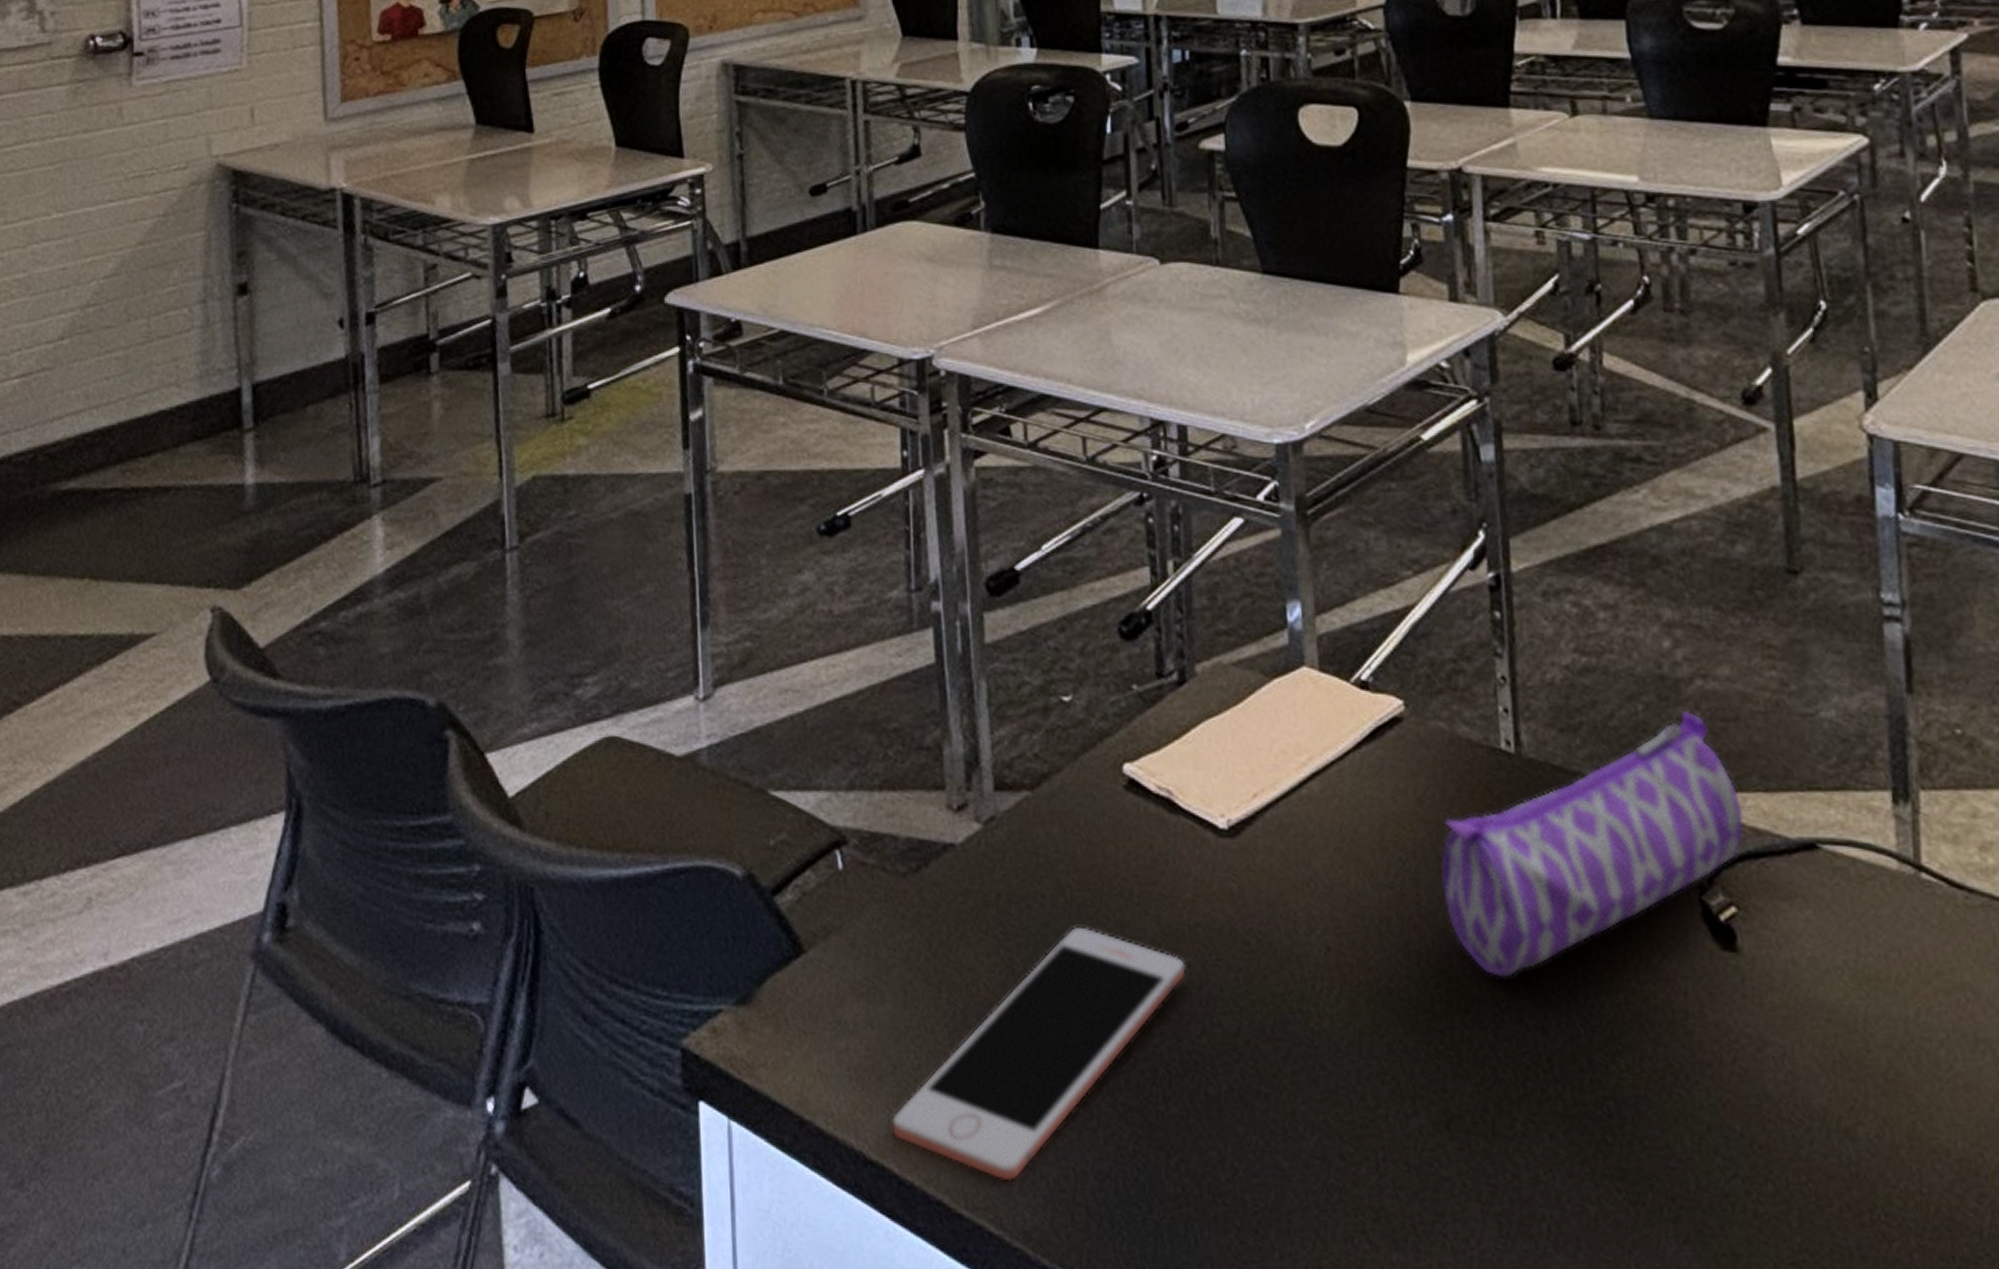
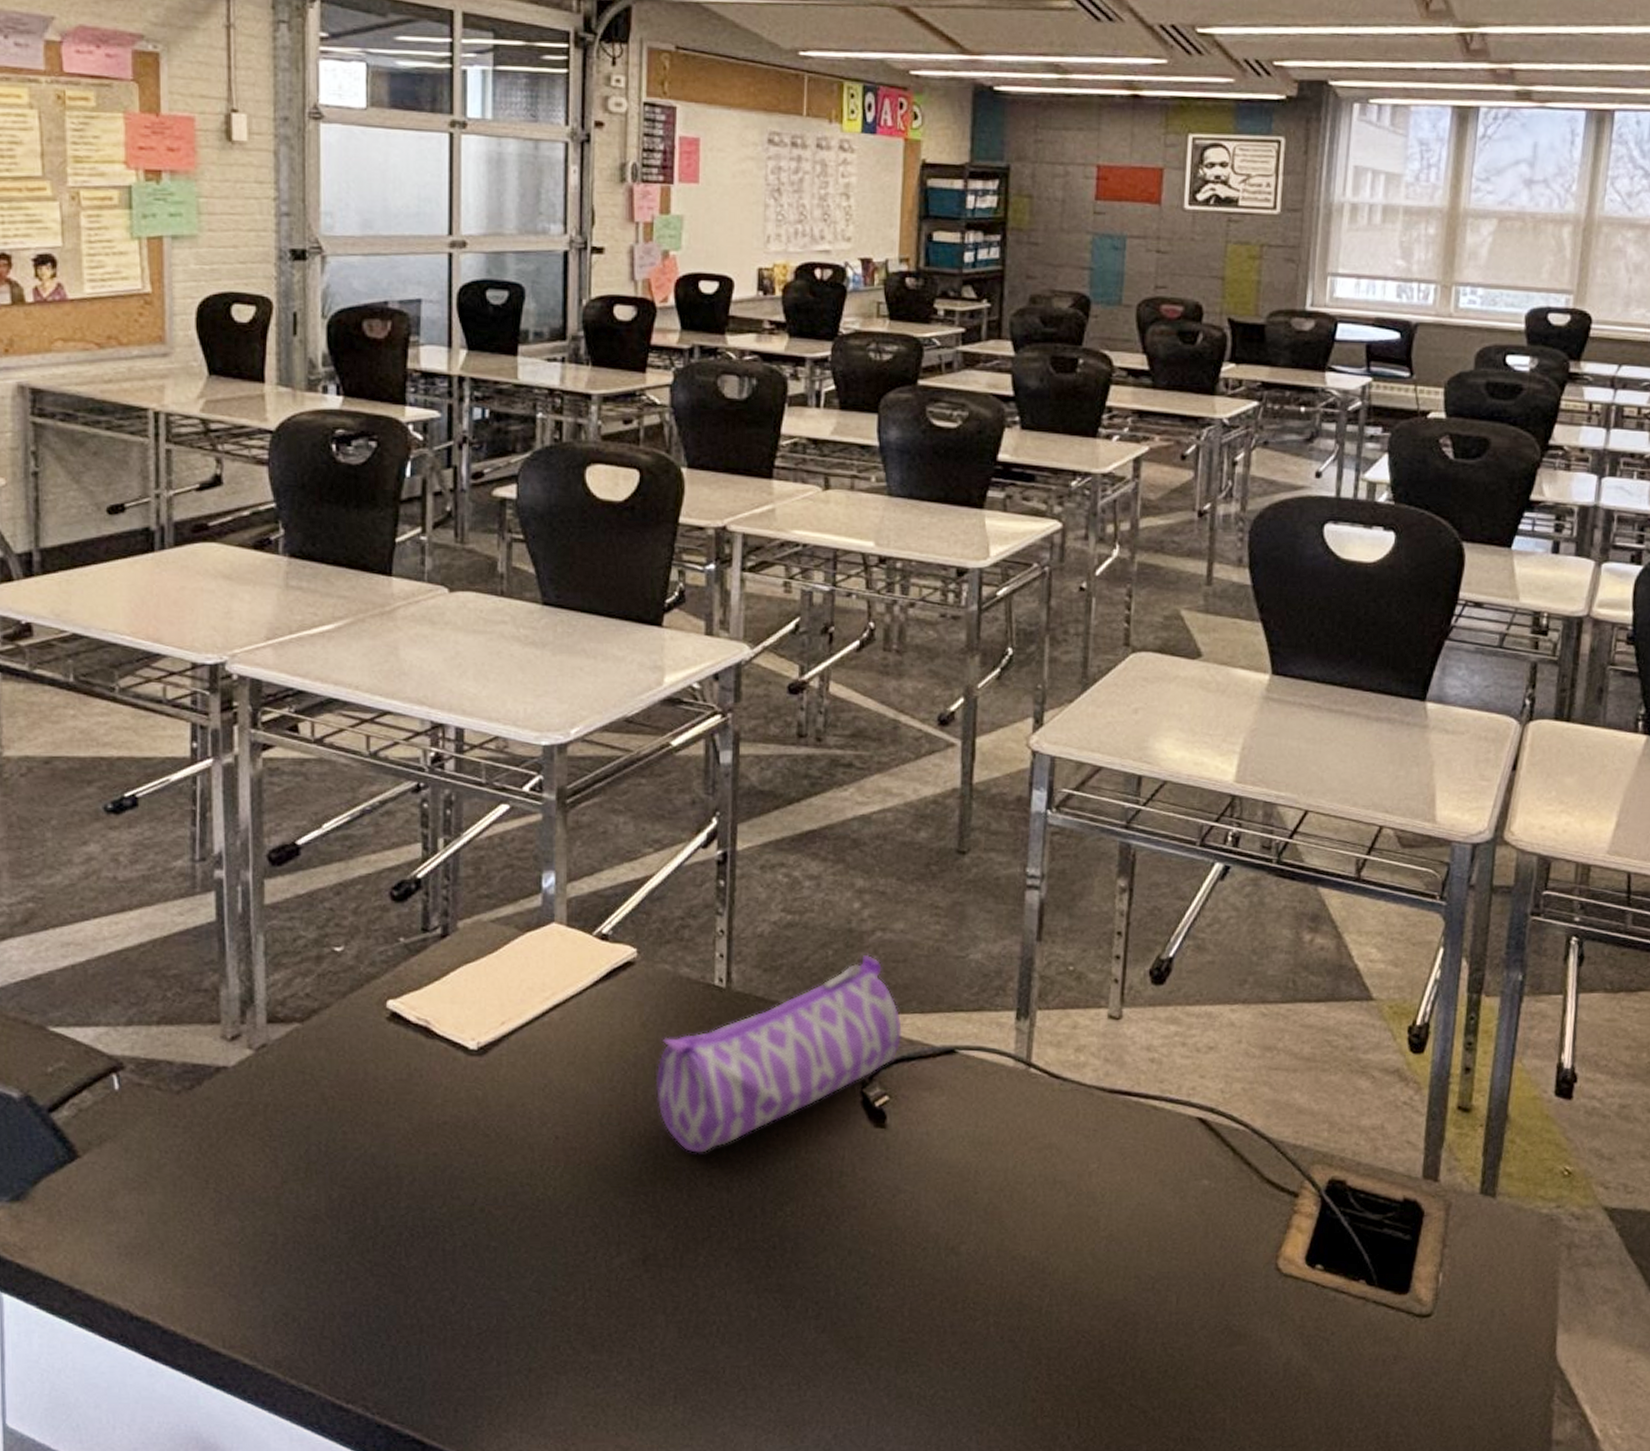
cell phone: present [892,926,1186,1182] -> none [158,1128,432,1325]

